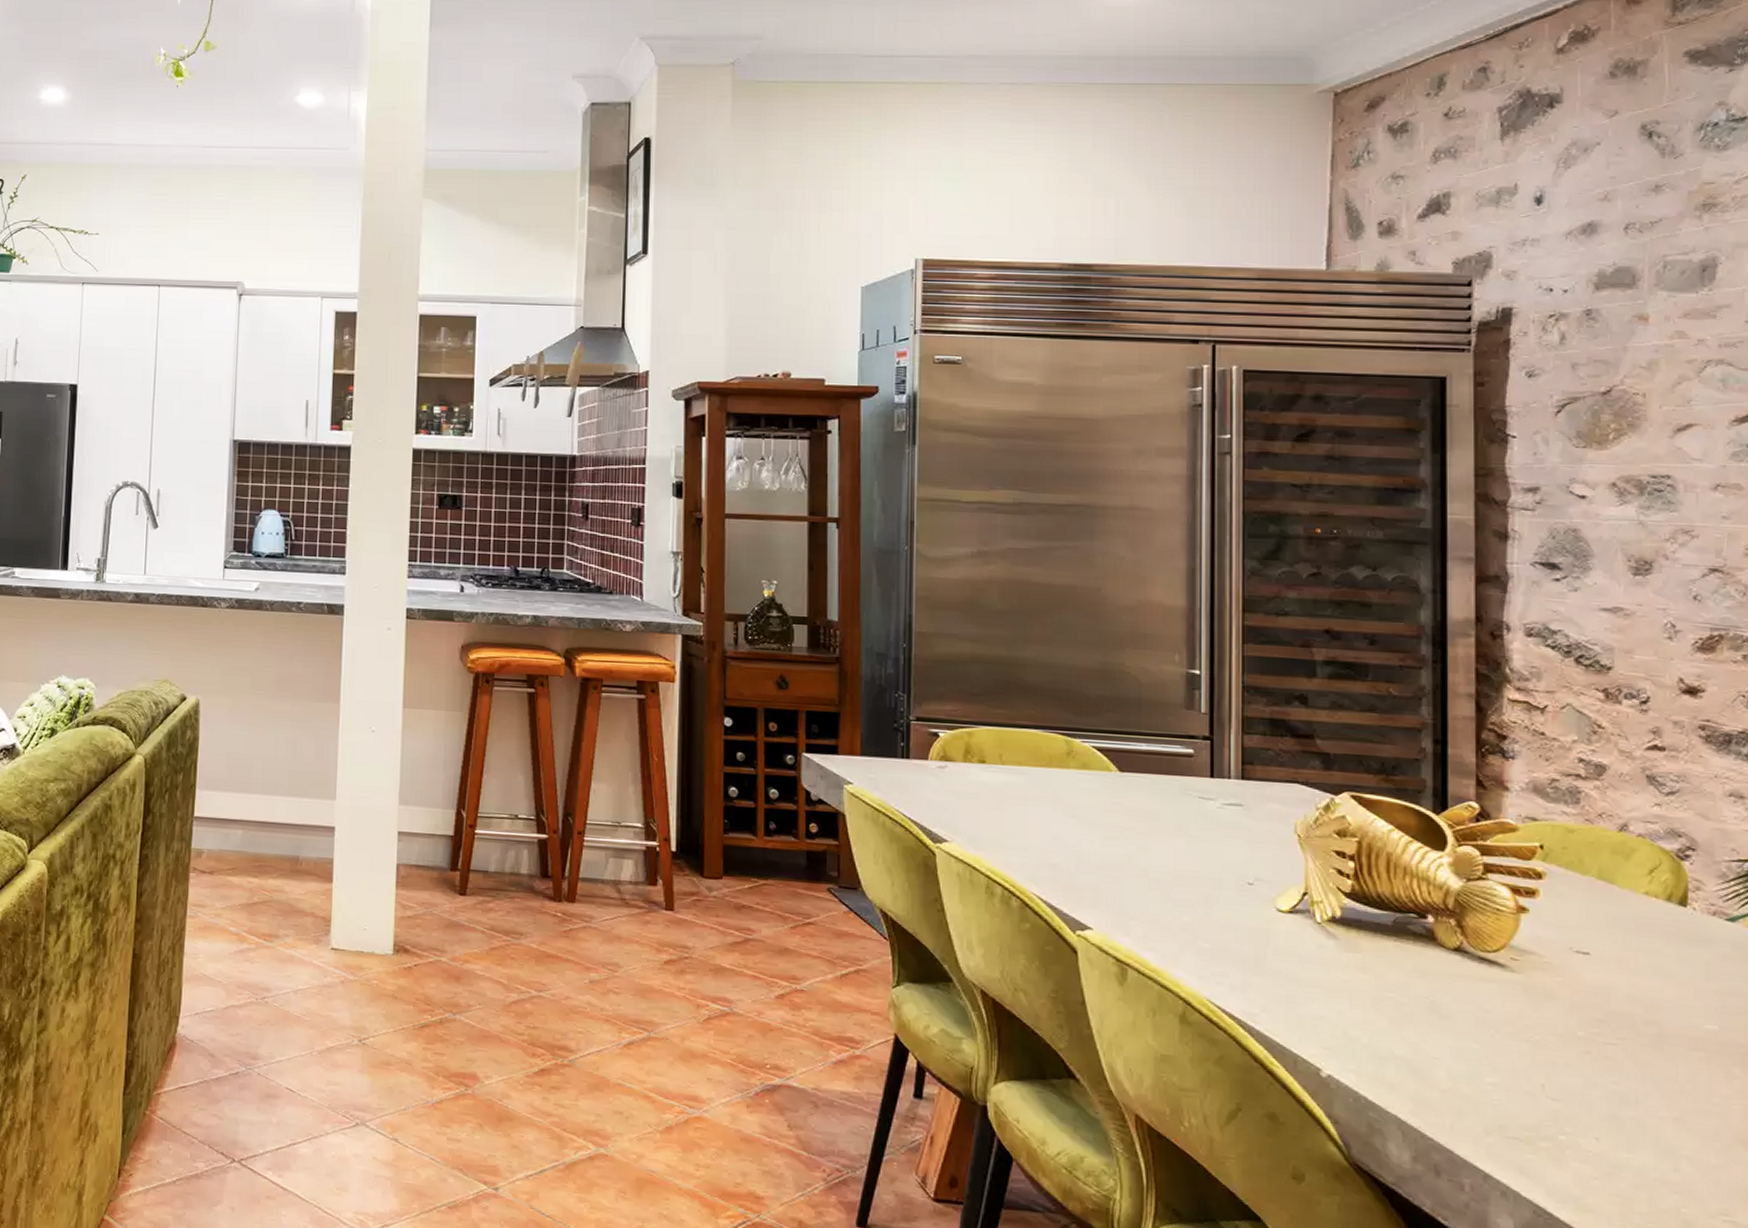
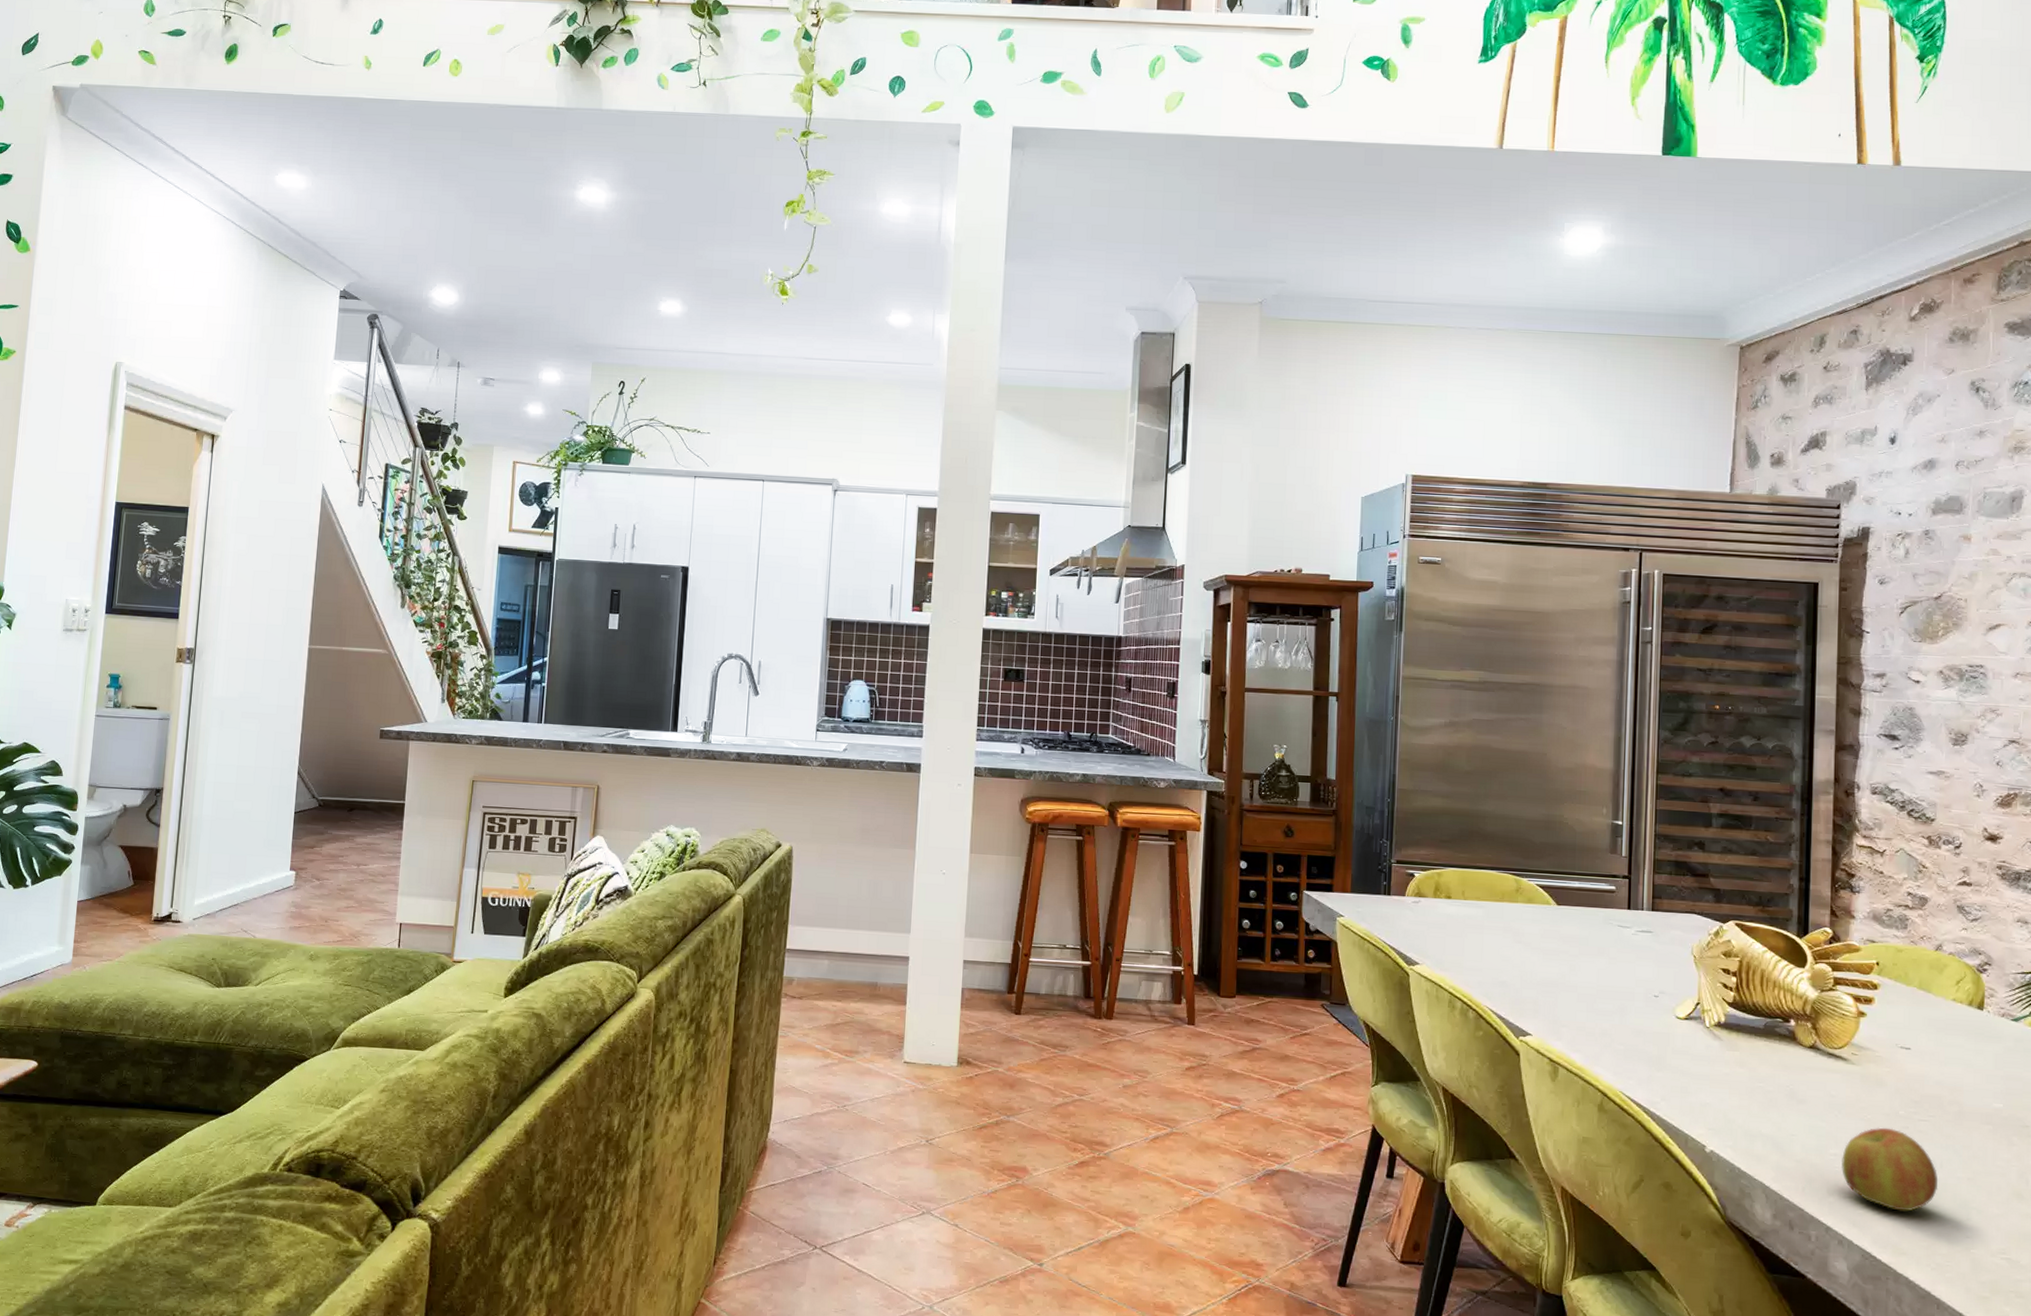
apple: none [1502,1051,1634,1158] -> present [1842,1127,1938,1212]

